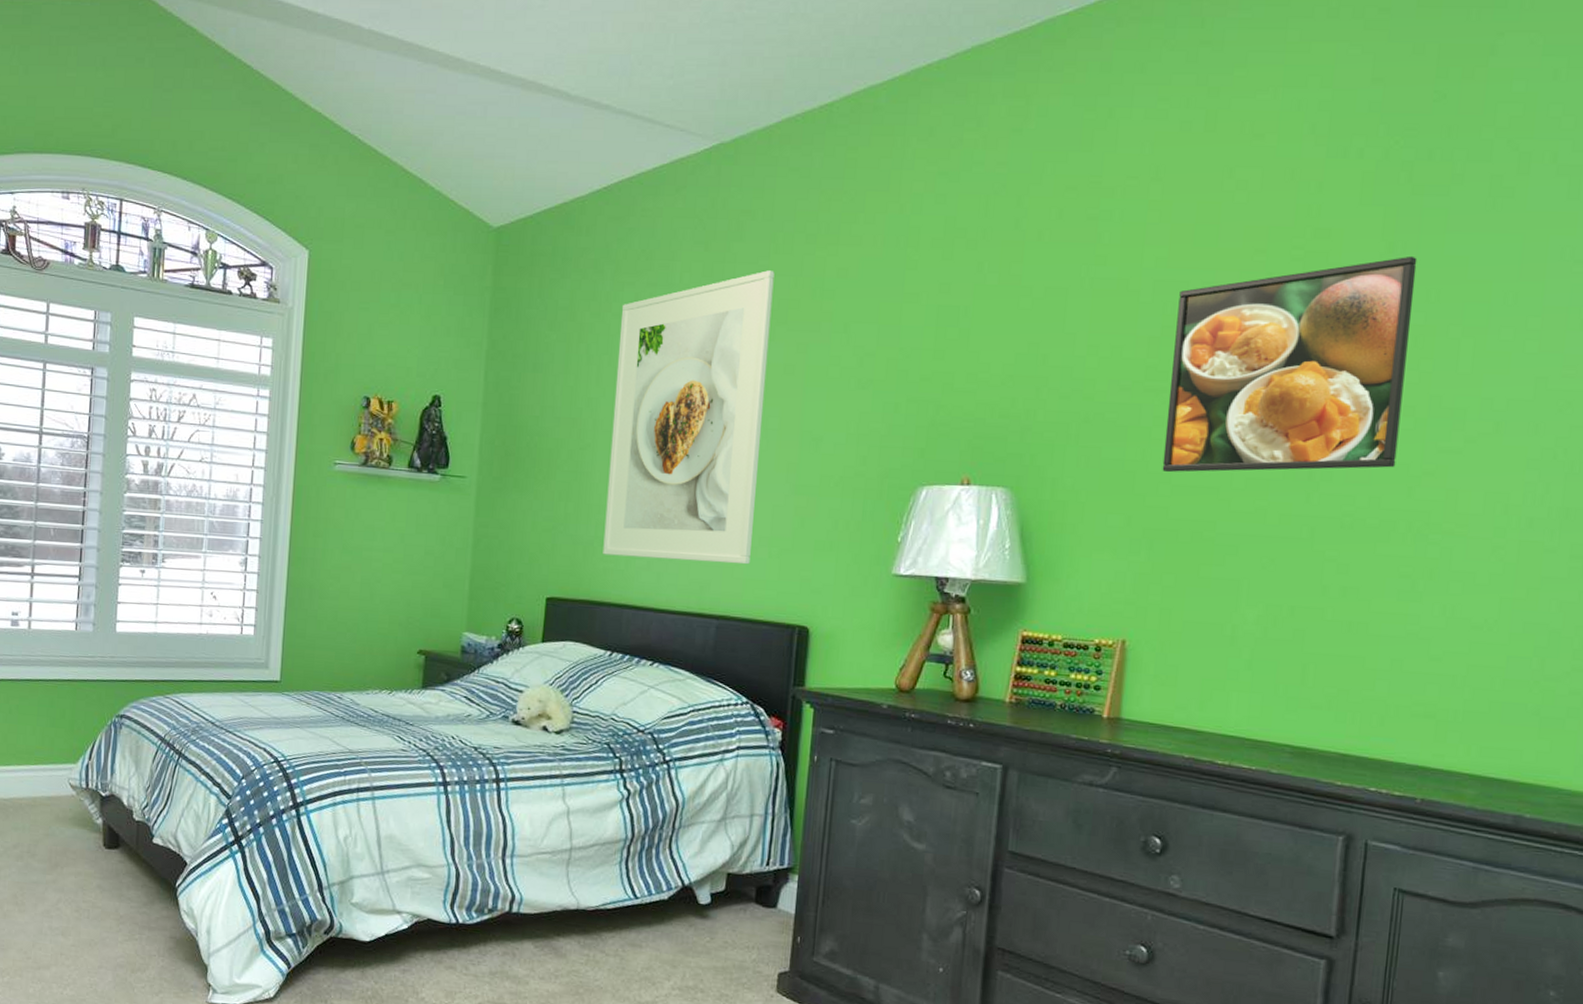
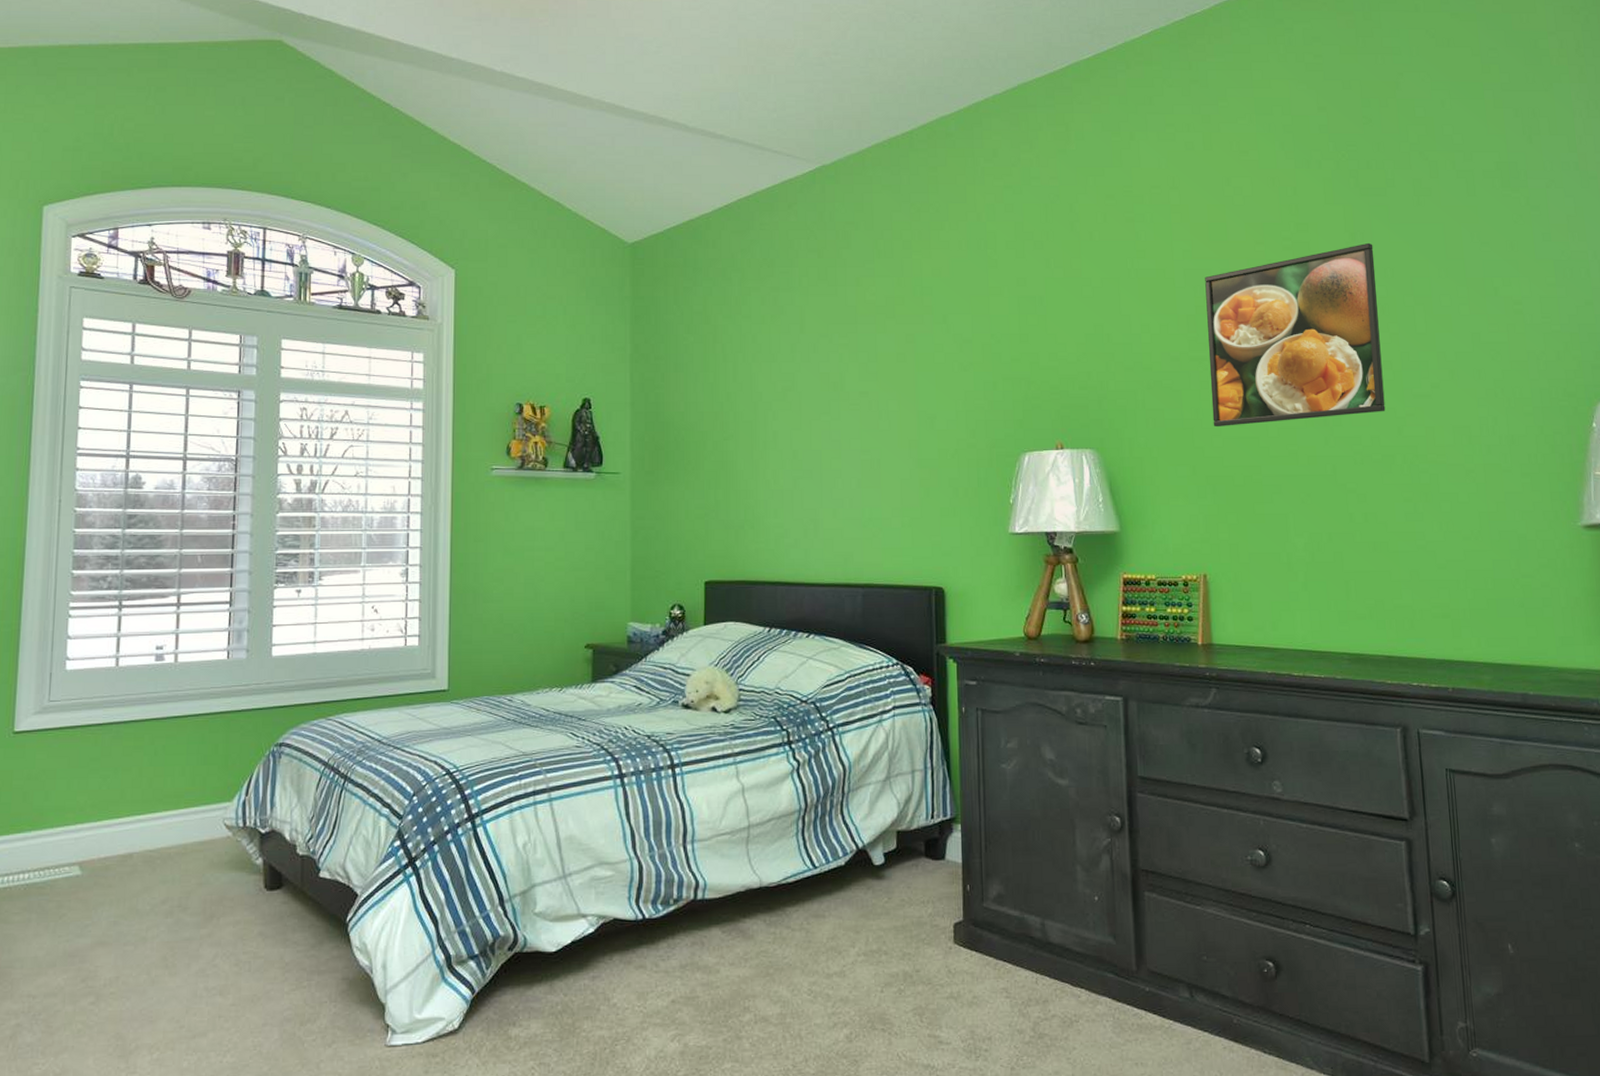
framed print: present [602,270,775,565] -> none [750,273,886,537]

